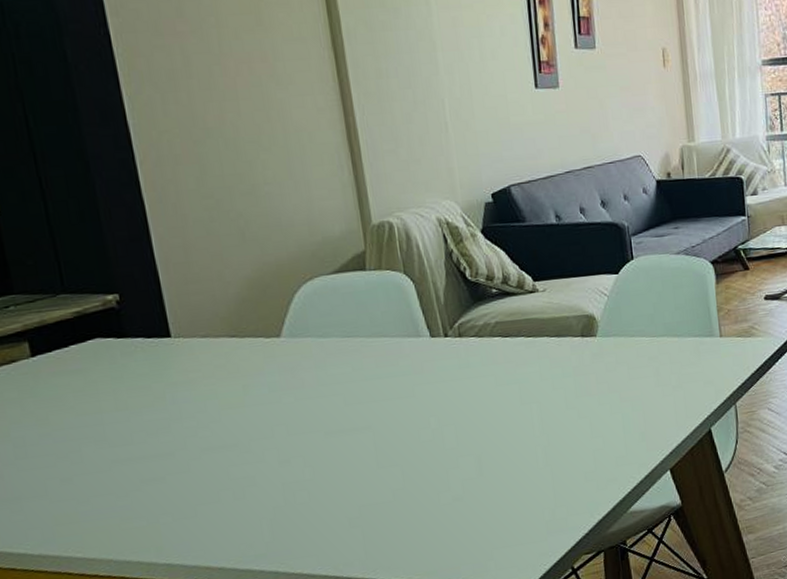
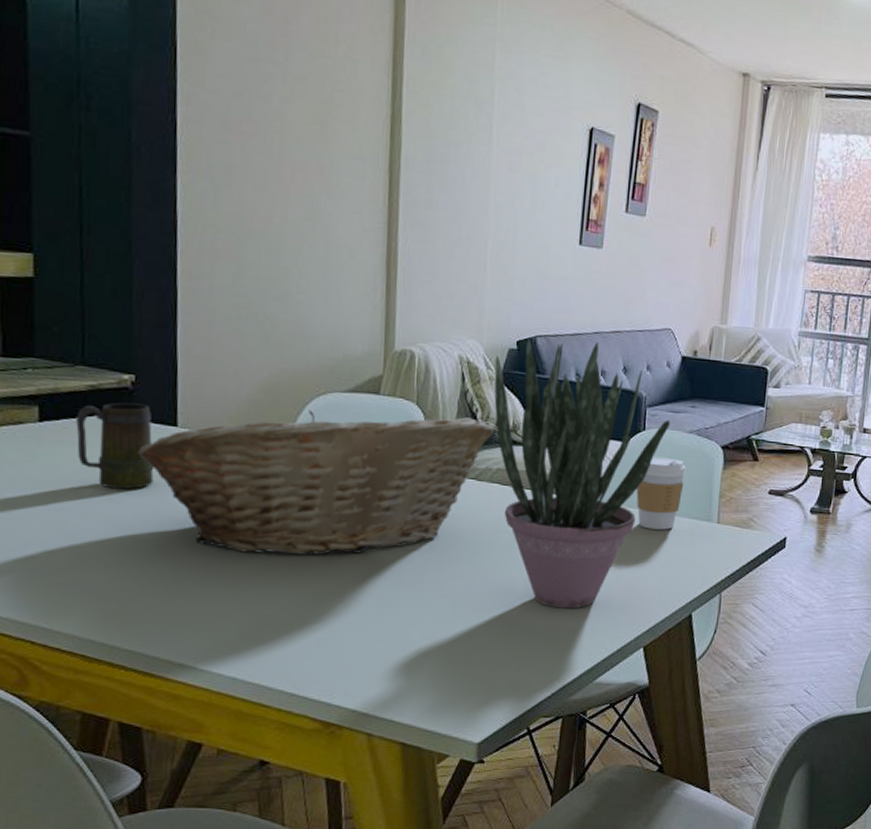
mug: none [68,321,158,410] -> present [76,402,154,490]
fruit basket: none [137,277,485,449] -> present [138,409,494,556]
potted plant: none [473,181,657,447] -> present [494,339,670,609]
coffee cup: none [635,282,681,355] -> present [636,456,686,530]

